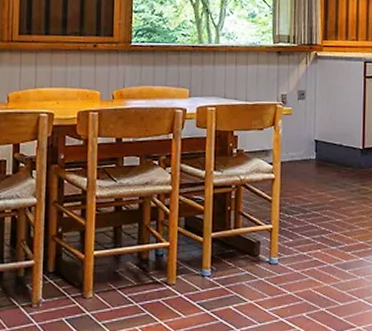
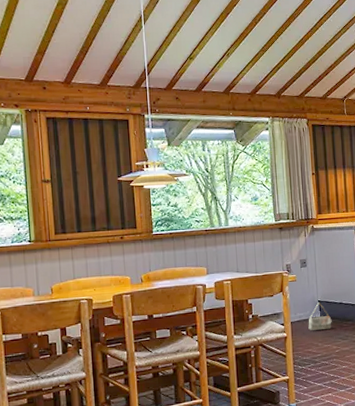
bag: none [300,142,329,175] -> present [308,302,332,331]

